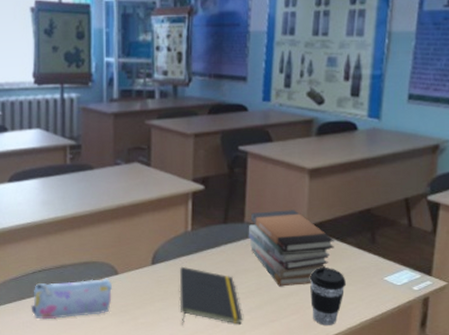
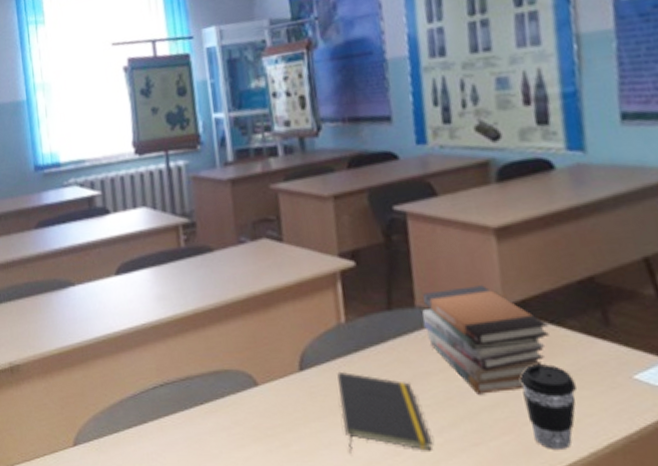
pencil case: present [31,278,112,320] -> none [155,391,255,449]

